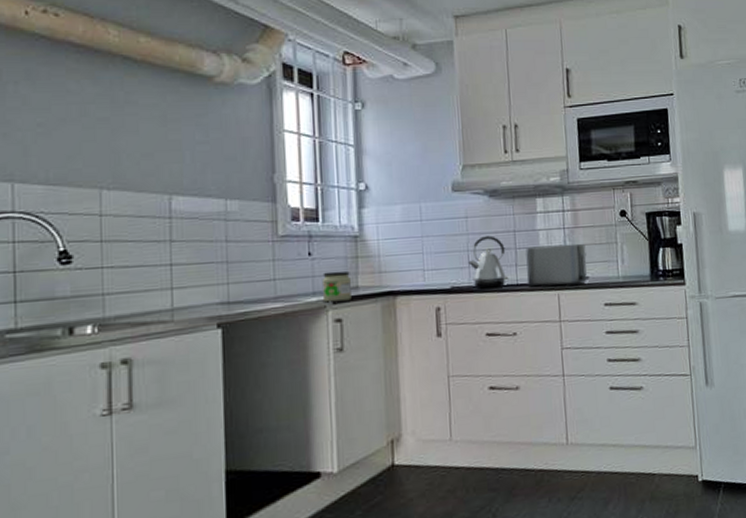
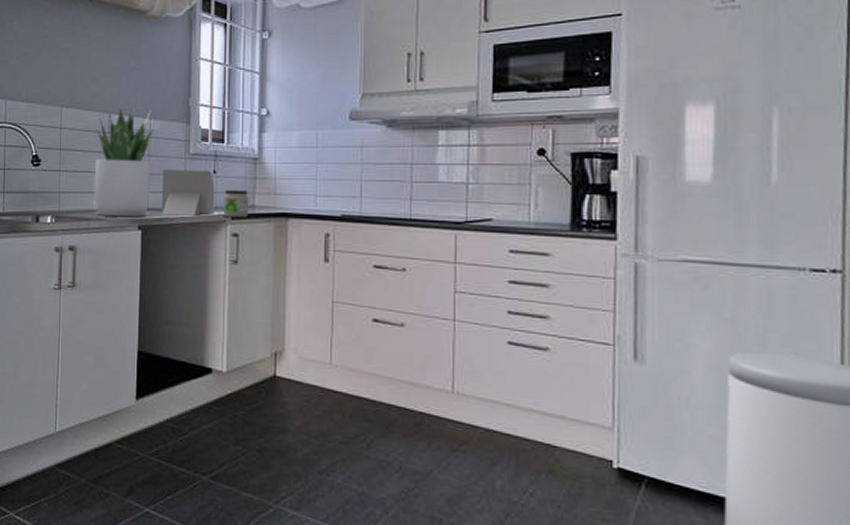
planter: none [154,186,231,317] -> present [95,107,153,216]
paper towel holder: none [245,252,312,308] -> present [162,170,215,217]
kettle: present [468,235,509,289] -> none [361,167,402,220]
toaster: present [525,244,587,287] -> none [421,181,492,227]

